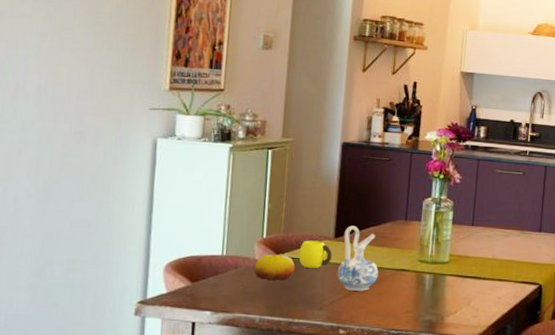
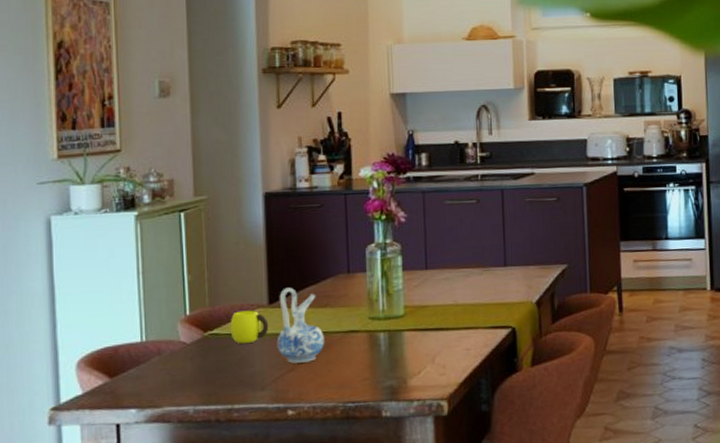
fruit: present [255,254,296,280] -> none [181,332,228,364]

